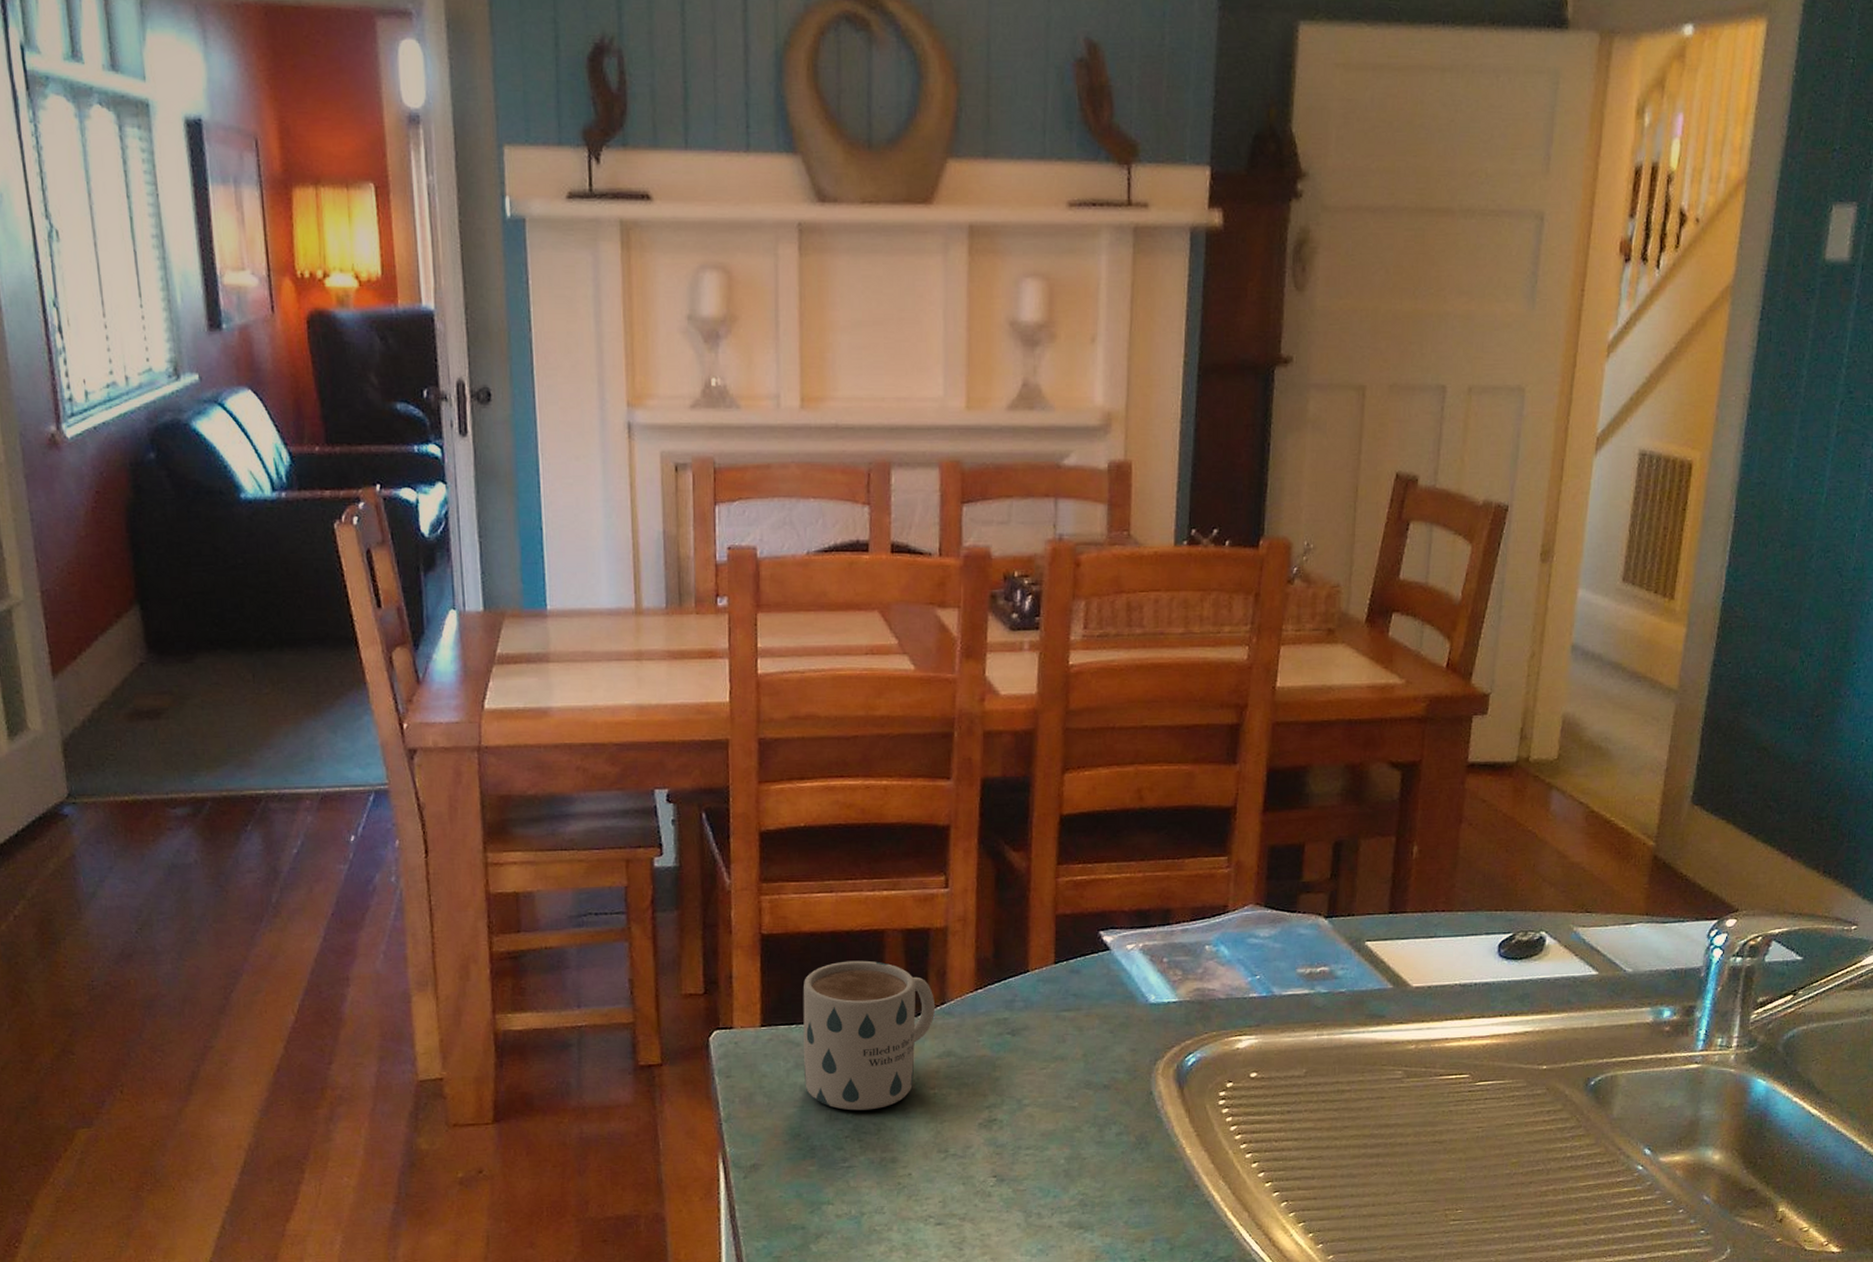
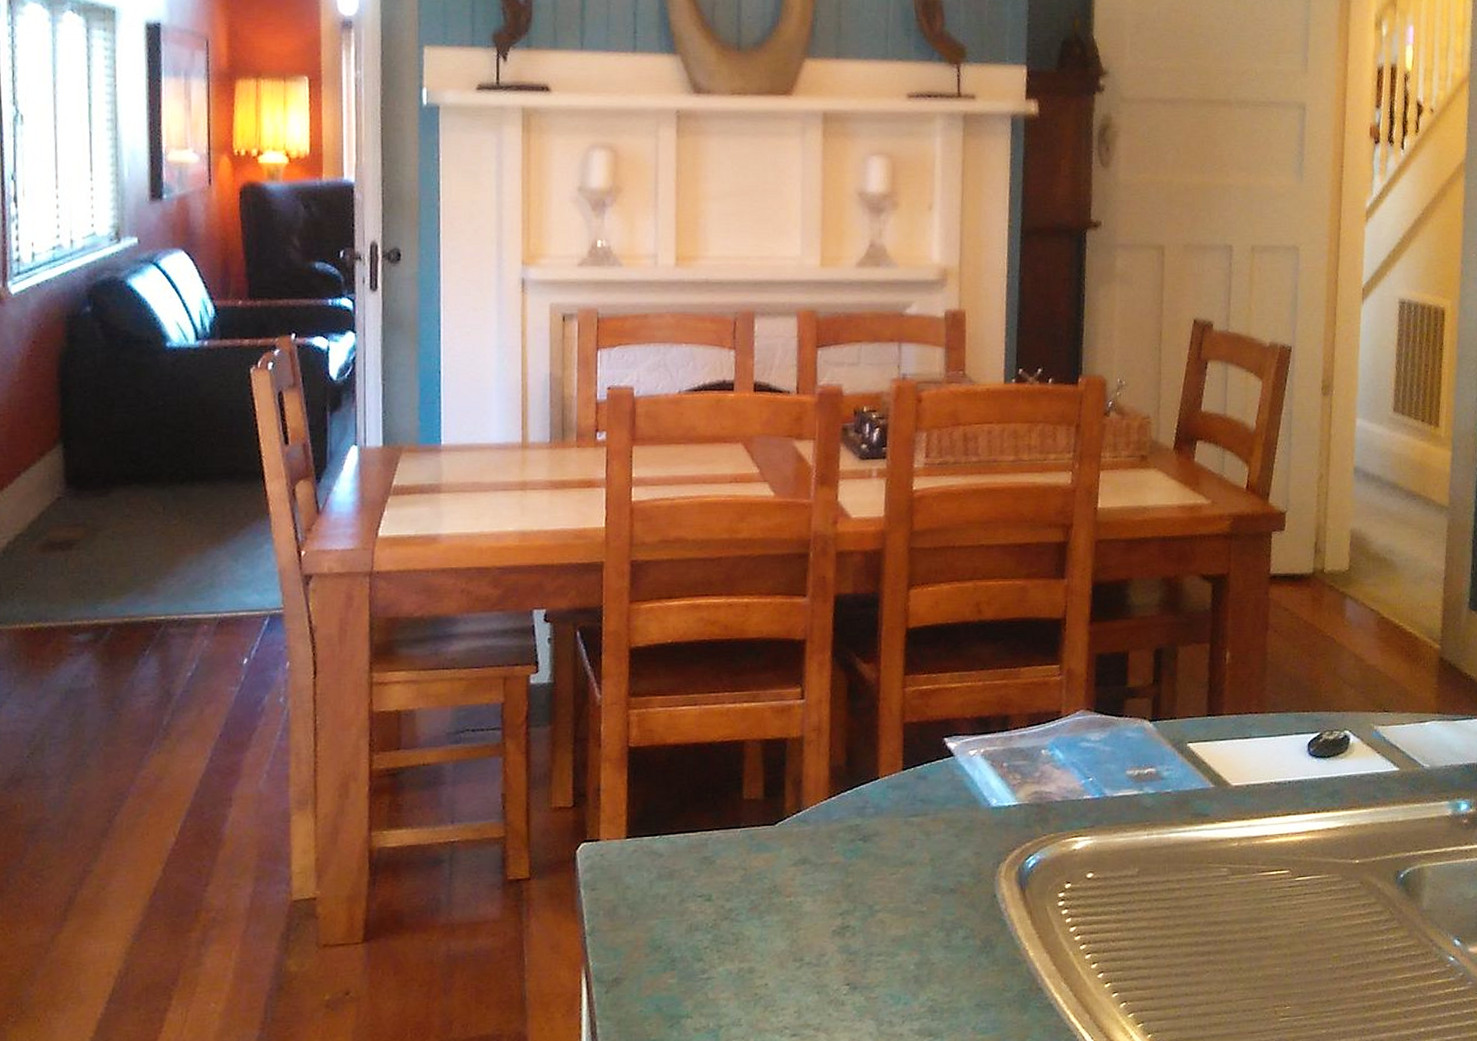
mug: present [803,960,936,1111] -> none [667,770,792,921]

